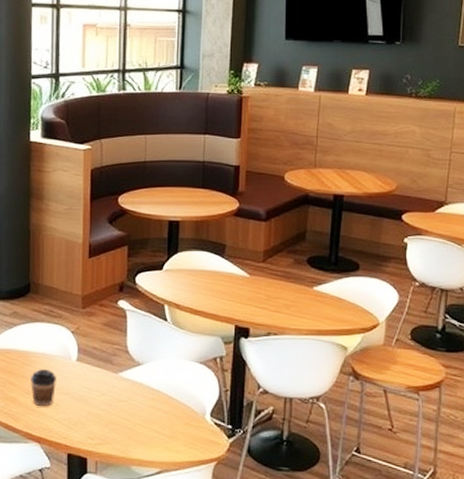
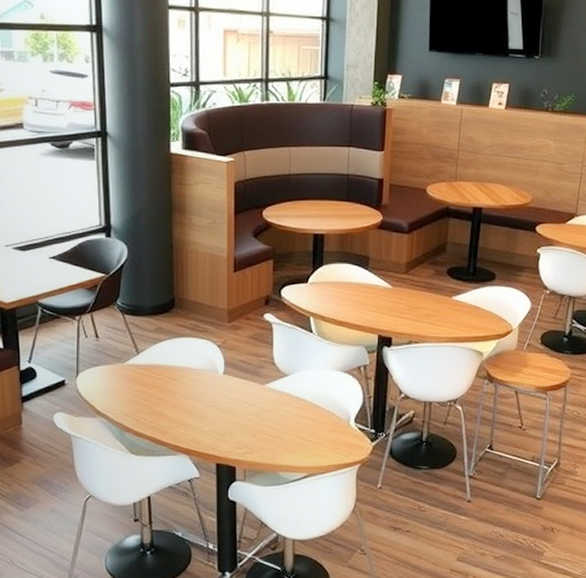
coffee cup: present [30,369,56,407] -> none [176,383,203,420]

